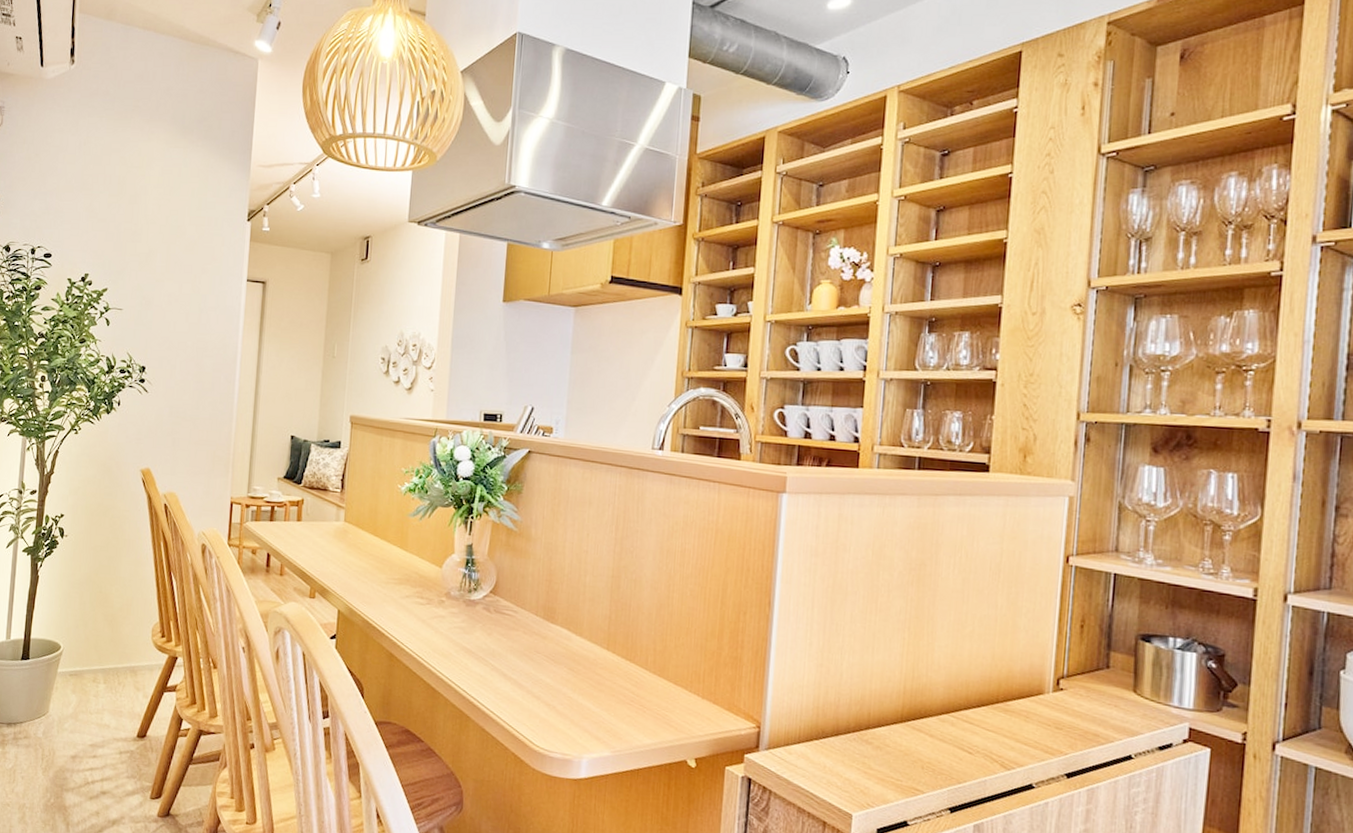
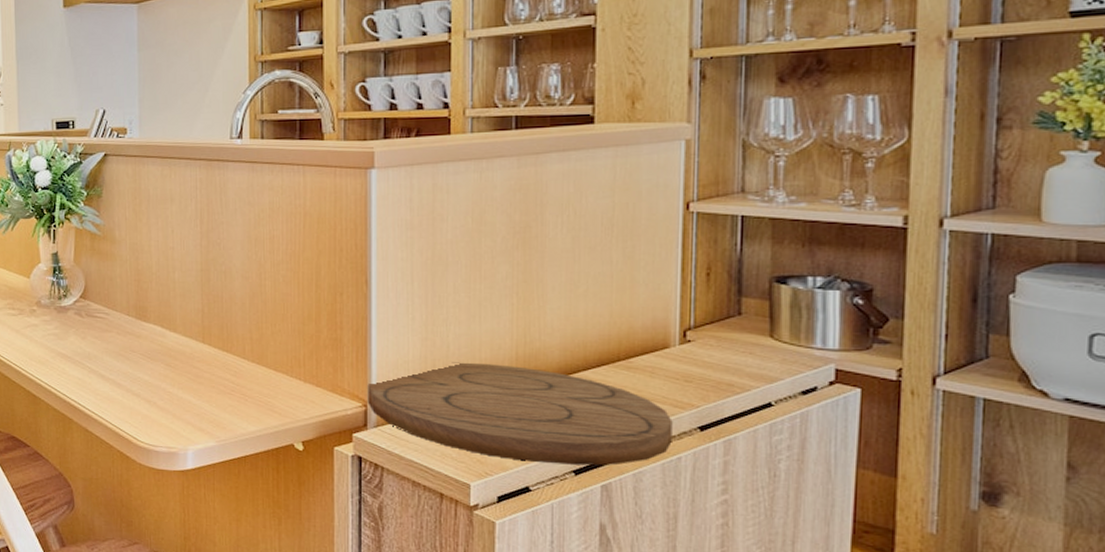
cutting board: none [761,690,1043,806] -> present [367,362,673,466]

